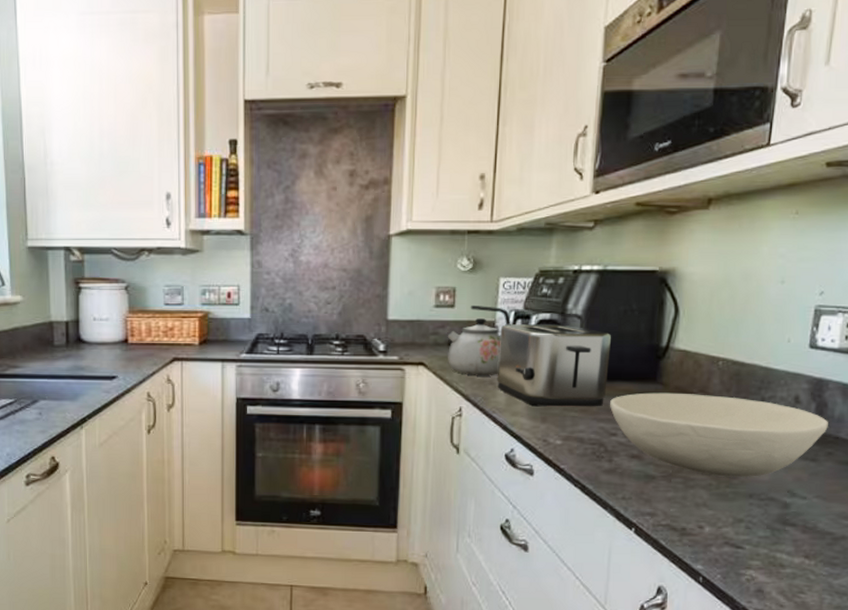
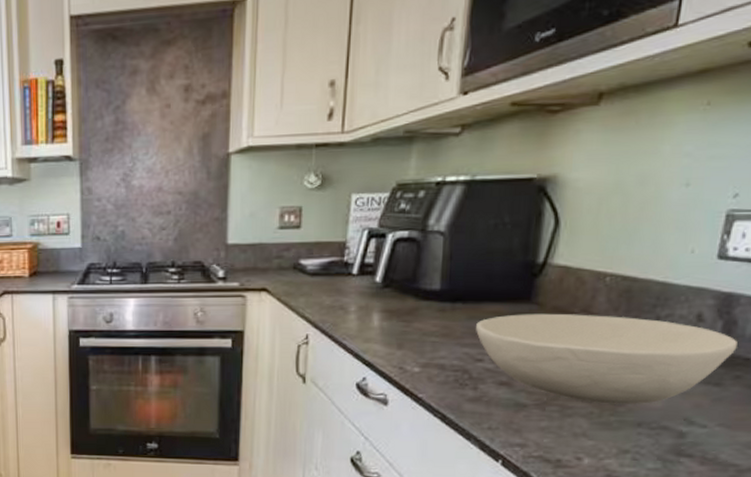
kettle: present [447,304,511,375] -> none [292,224,364,300]
toaster: present [497,324,612,407] -> none [347,242,480,332]

